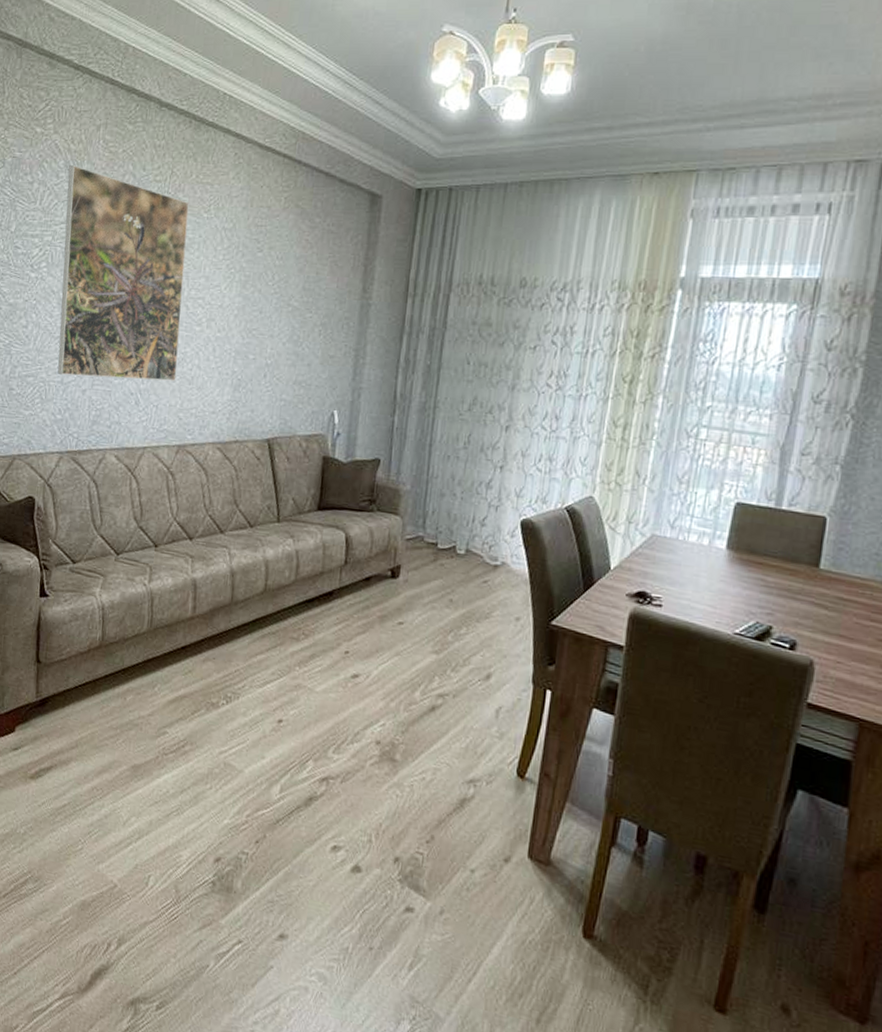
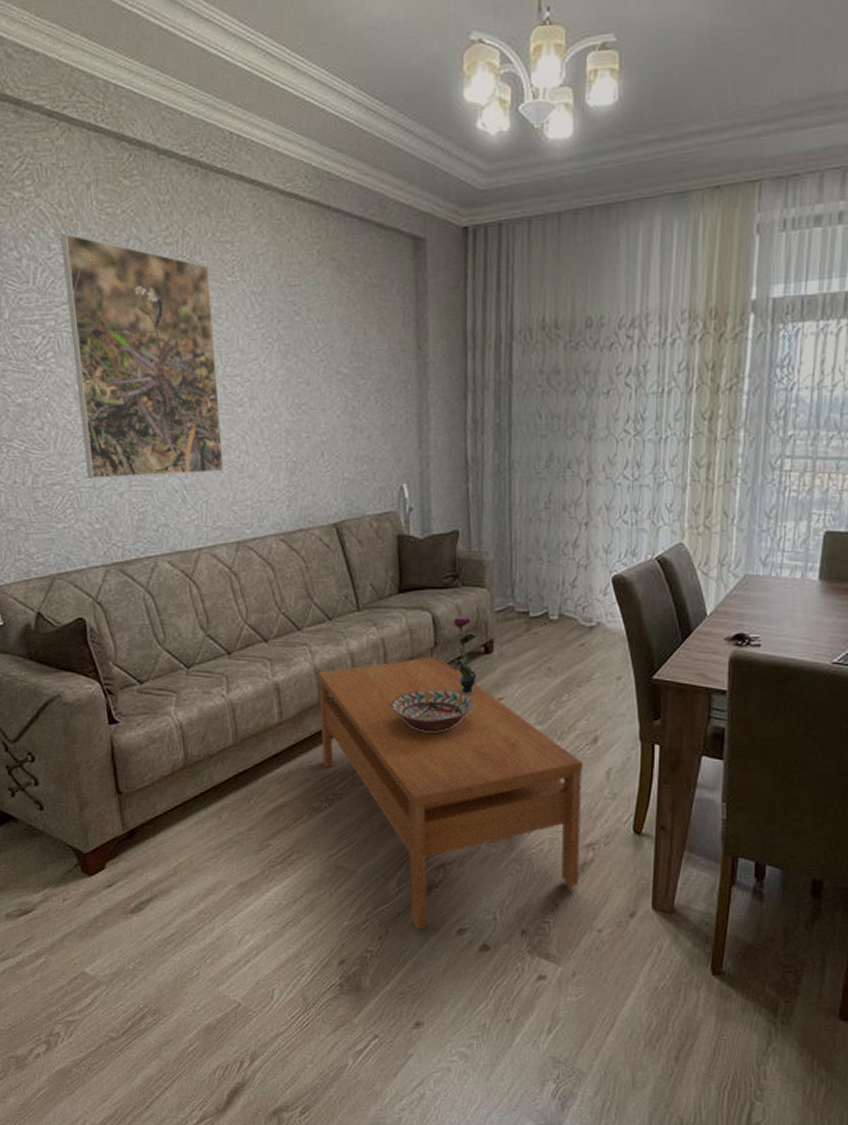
coffee table: none [226,573,474,840] -> present [318,656,583,930]
decorative bowl: none [297,604,375,647] -> present [391,690,474,731]
vase: none [355,539,386,615] -> present [448,617,477,694]

